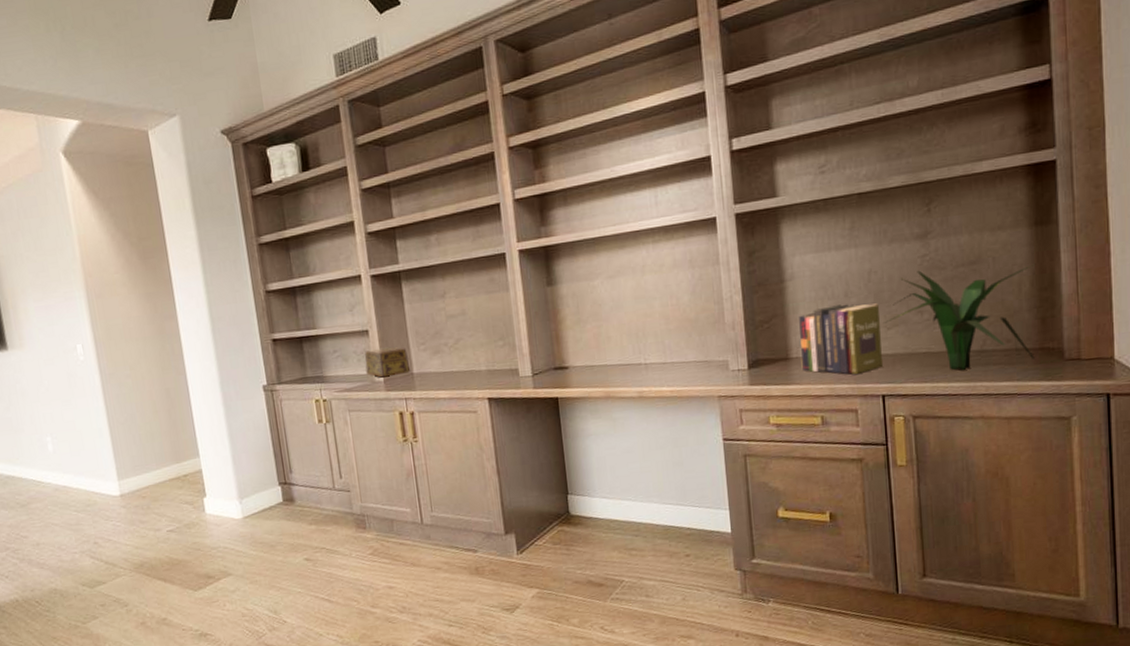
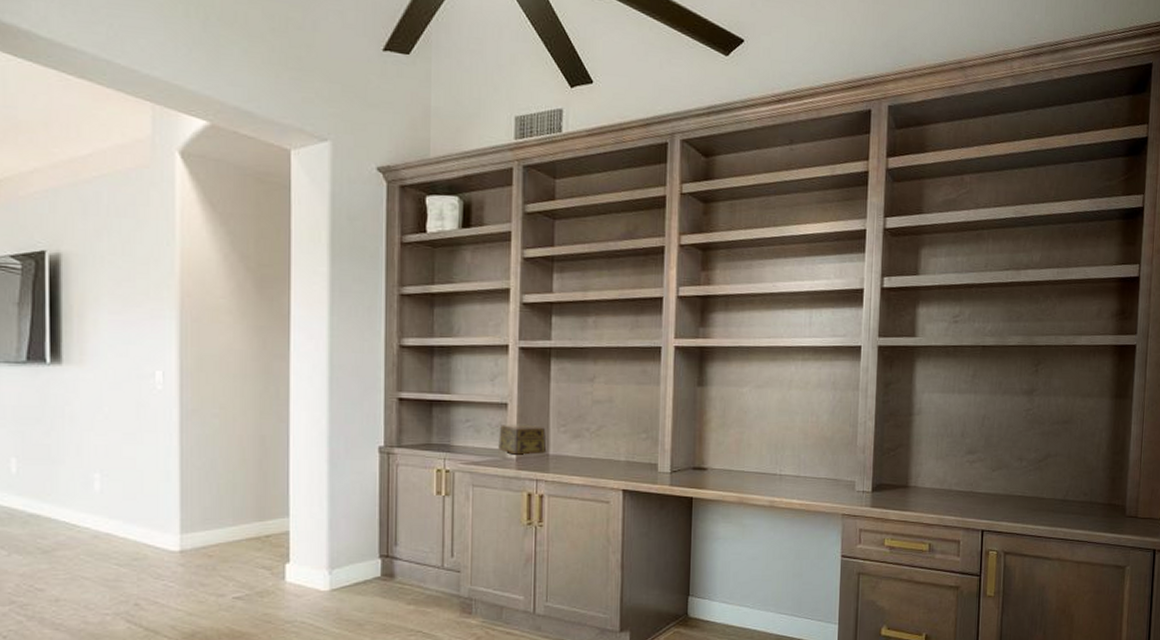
books: present [799,303,882,375] -> none [919,443,988,509]
plant: present [884,263,1035,371] -> none [990,422,1112,517]

